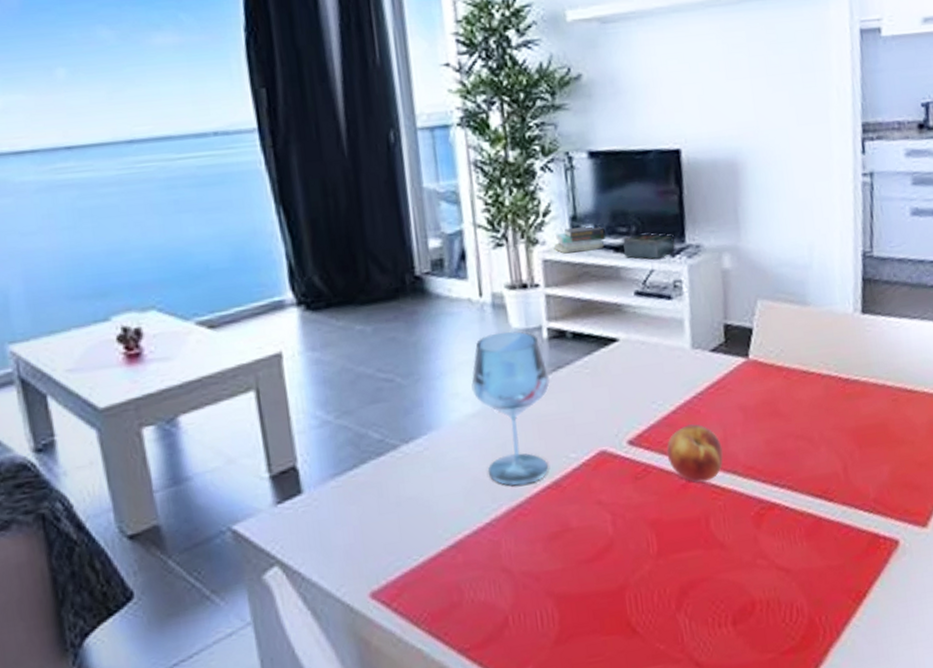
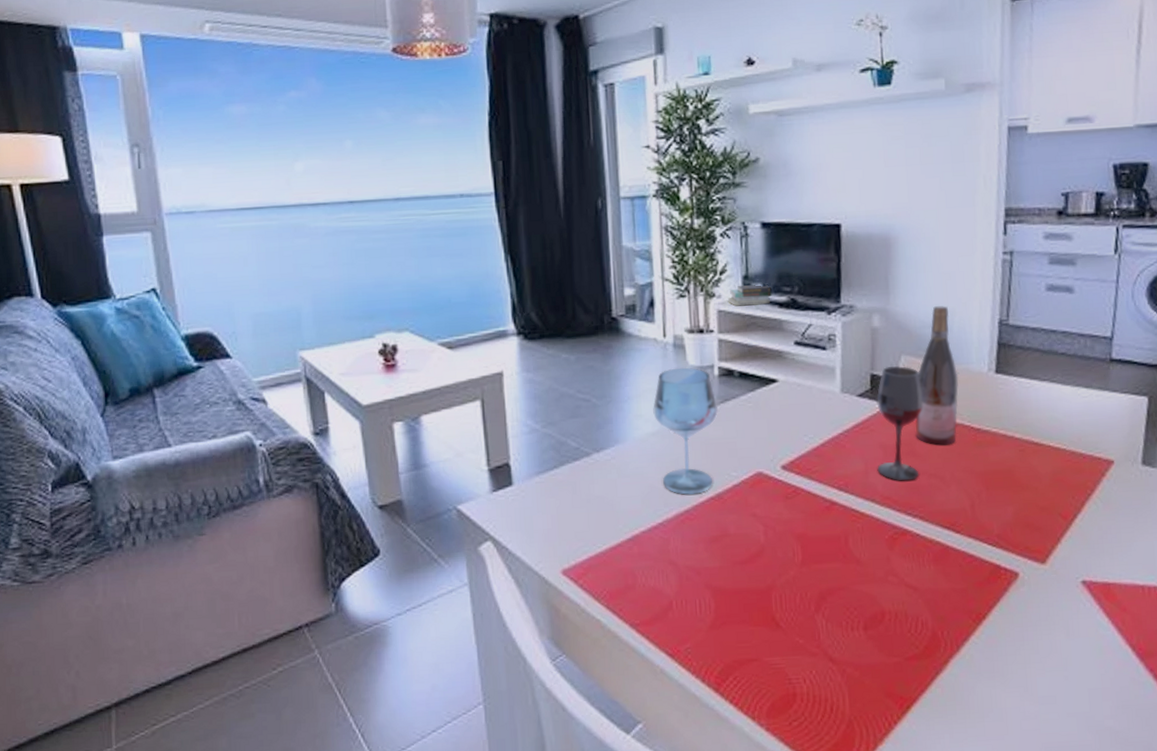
decorative box: present [623,233,675,260] -> none [787,293,831,315]
fruit: present [666,424,723,482] -> none [814,456,864,506]
wine glass: none [732,312,785,447] -> present [876,365,923,481]
wine bottle: none [776,239,824,402] -> present [915,306,959,446]

